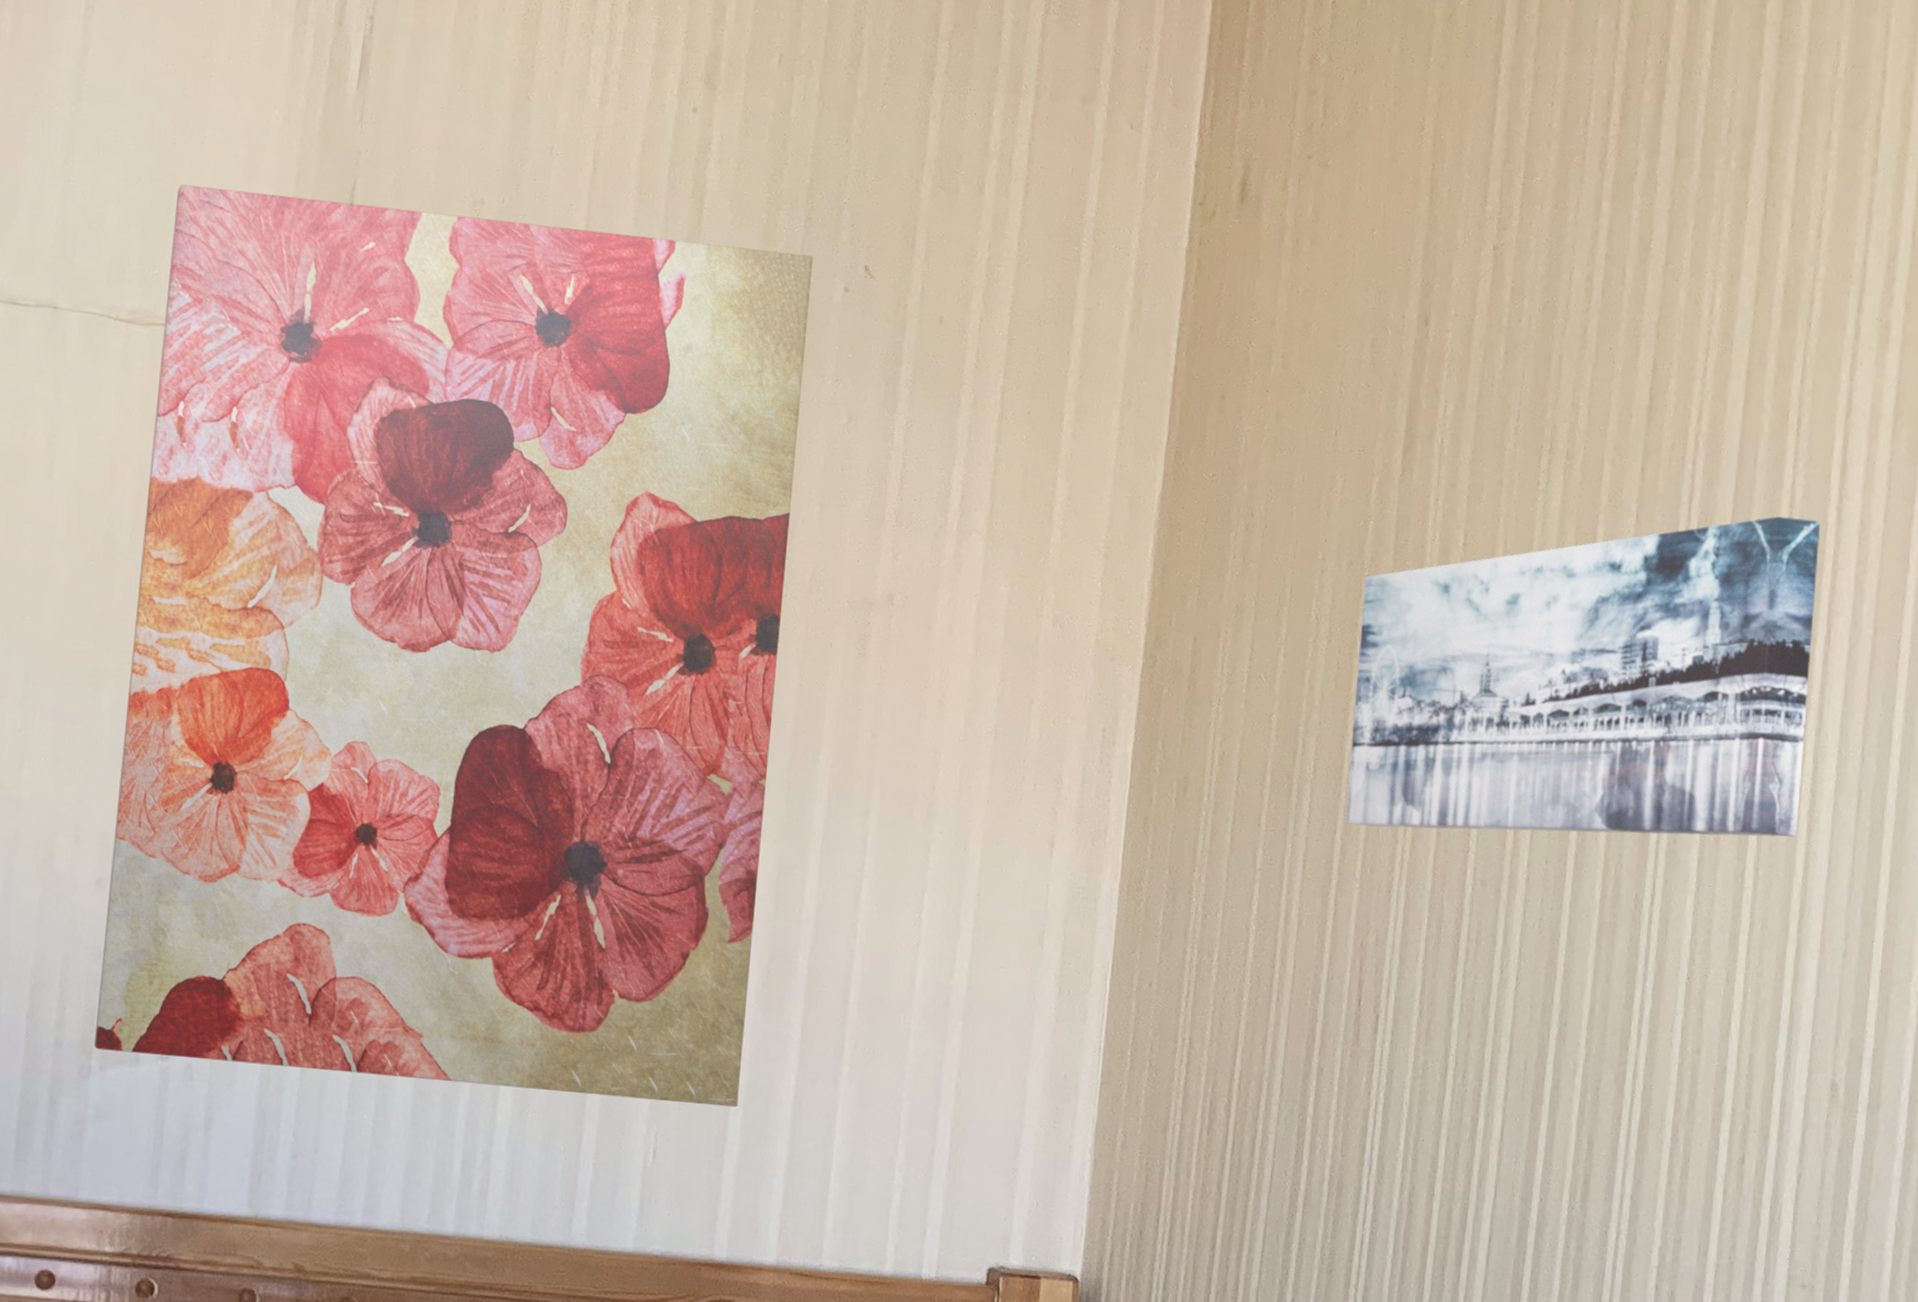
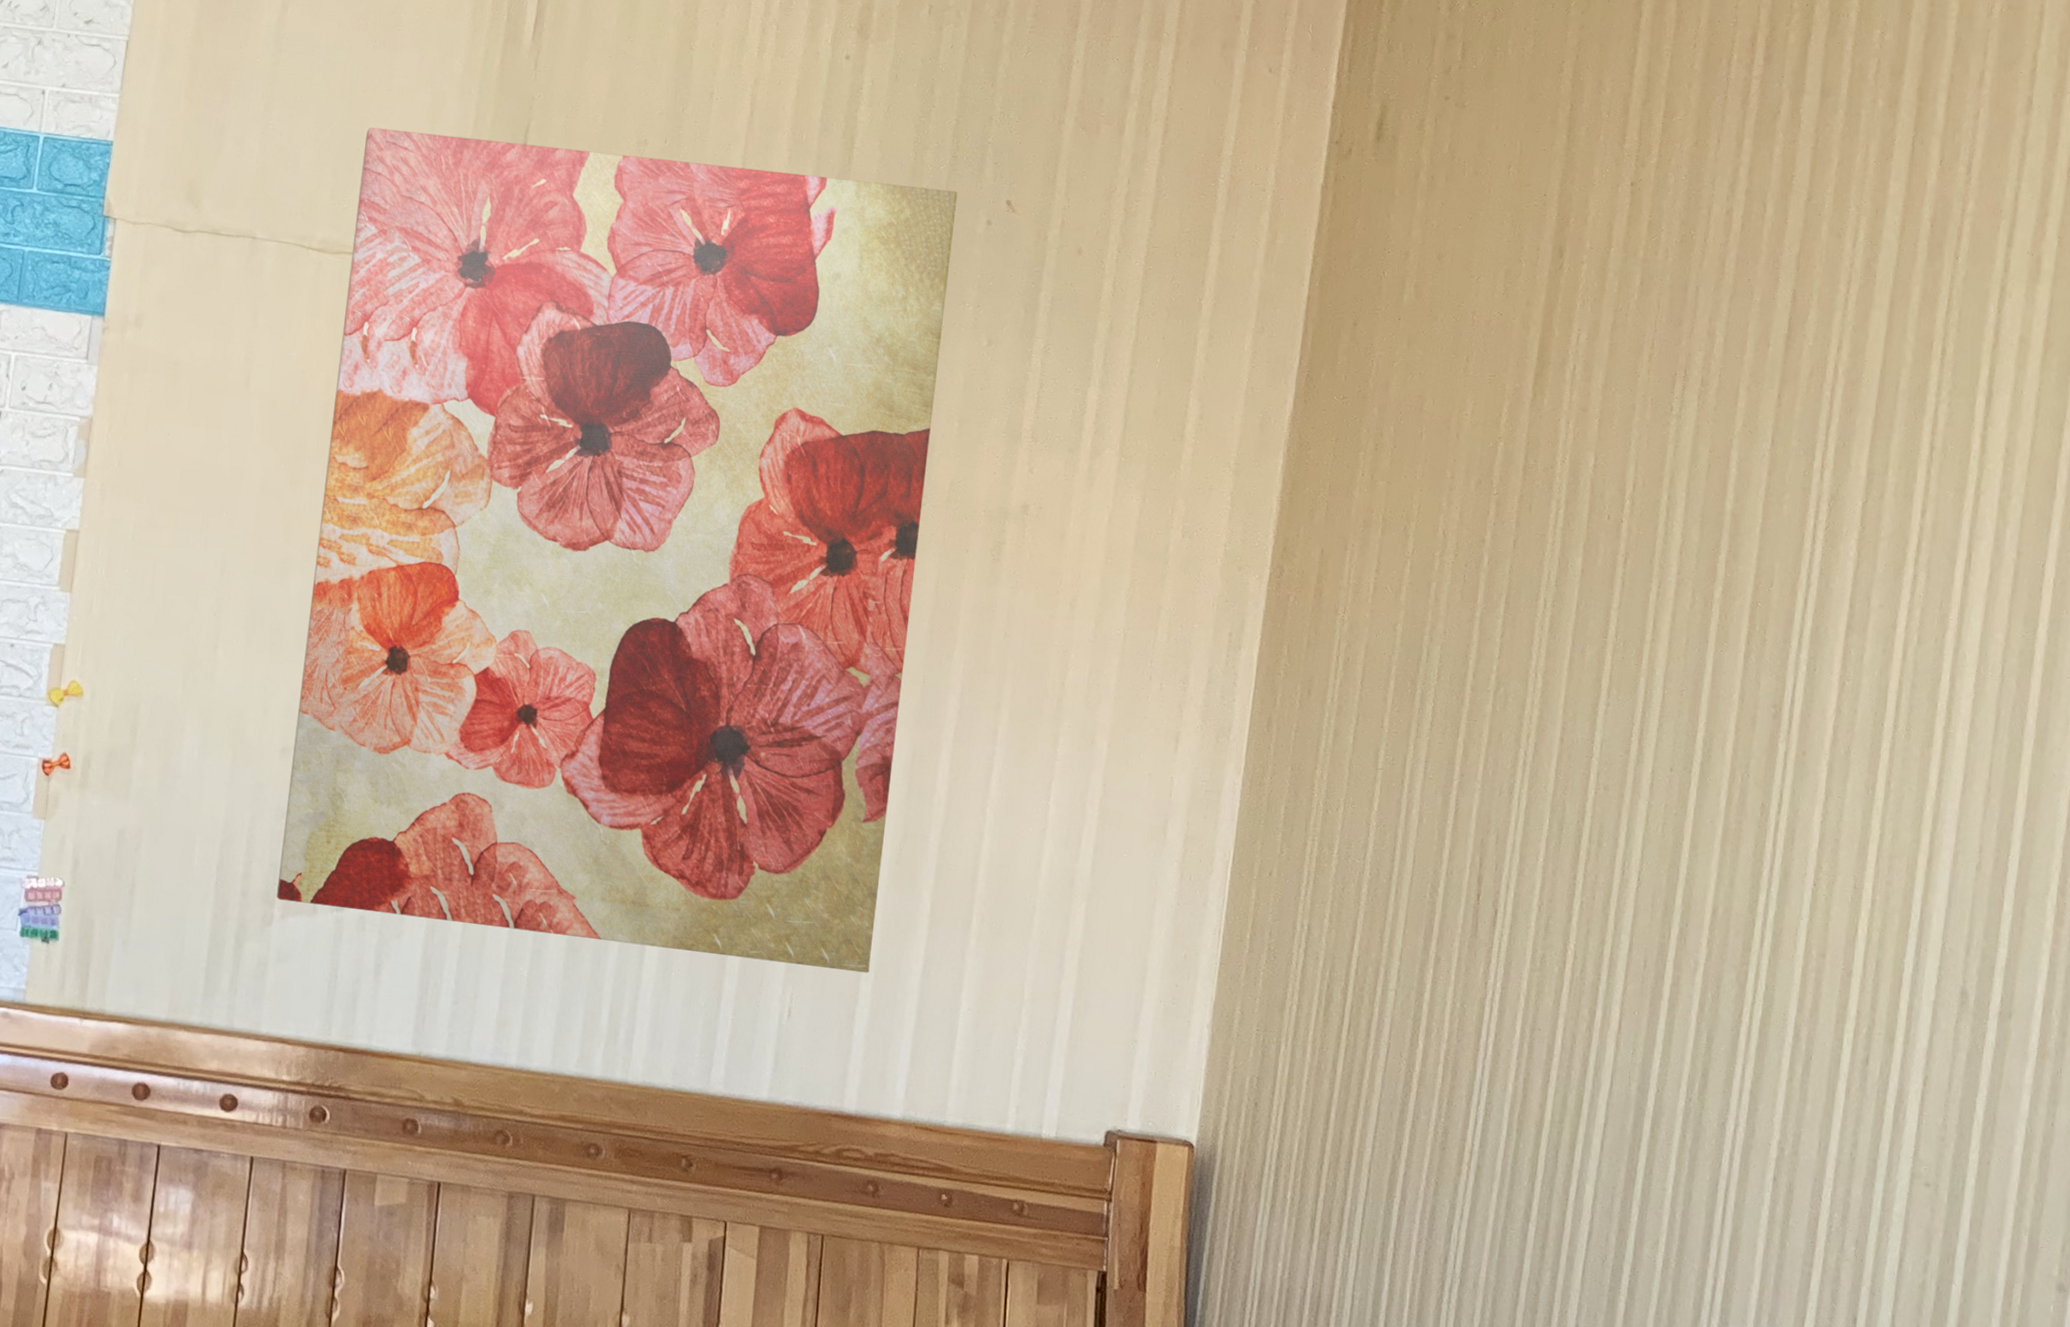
wall art: present [1345,515,1821,838] -> none [1468,442,1964,753]

